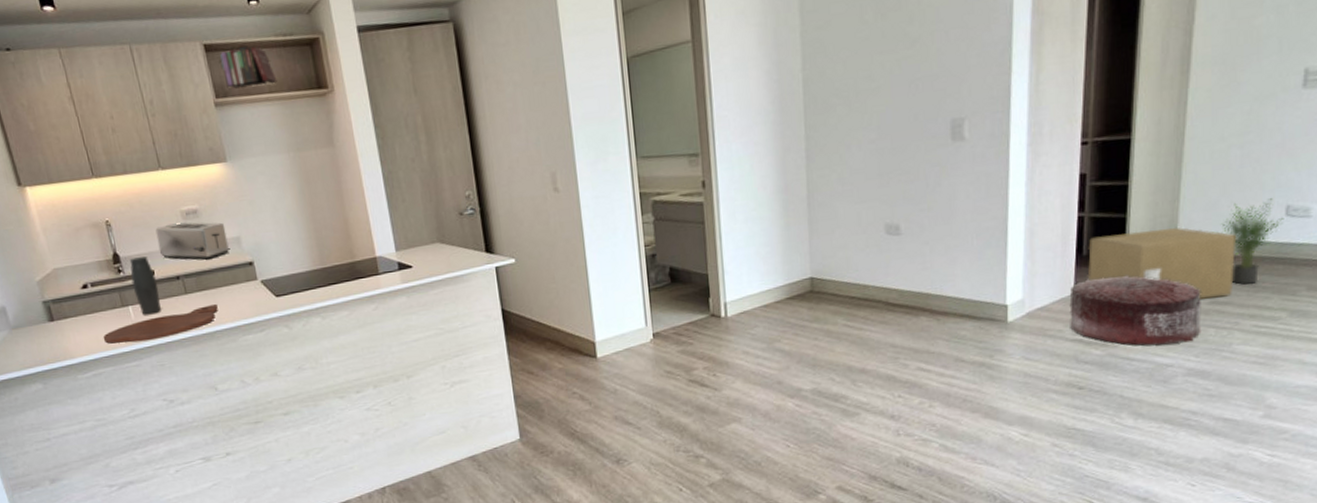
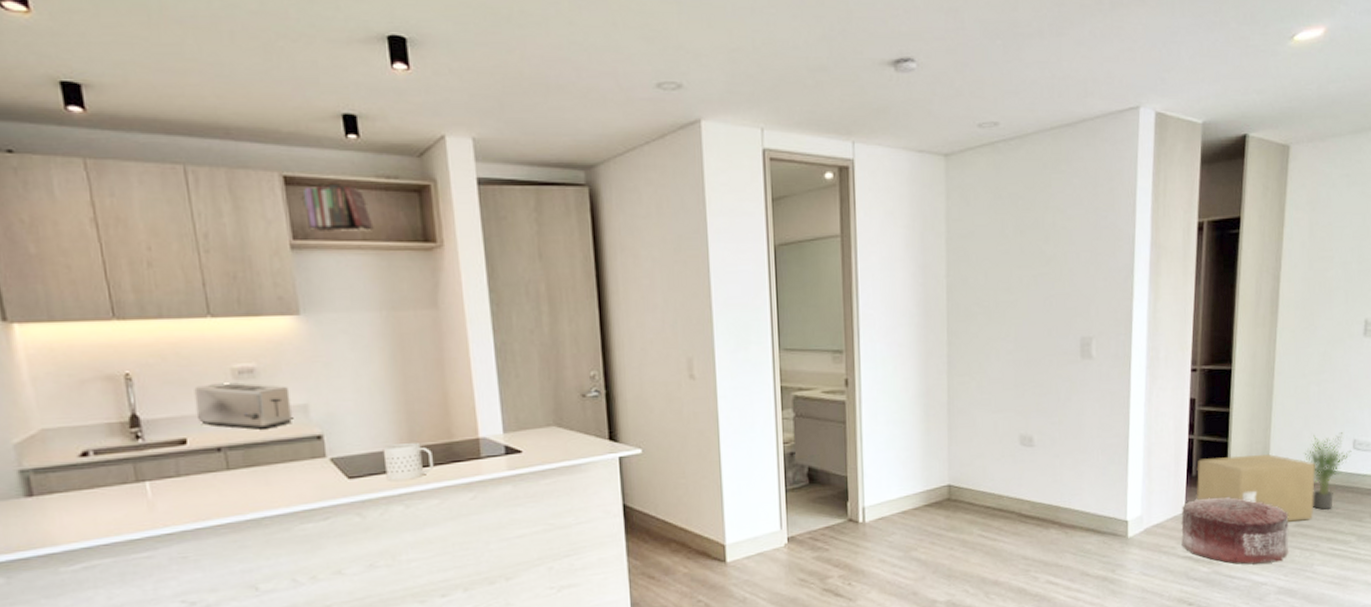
cutting board: present [102,304,218,344] -> none [103,485,270,528]
vase: present [129,256,161,317] -> none [152,421,191,496]
mug: none [300,263,342,298] -> present [382,442,435,482]

